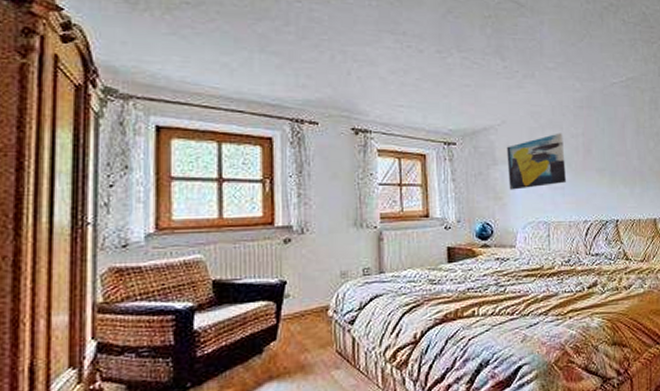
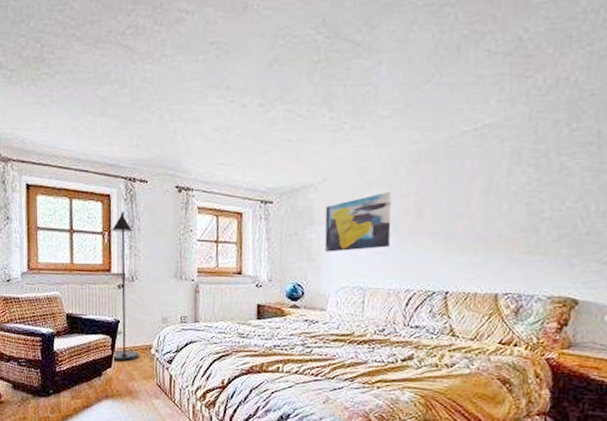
floor lamp: none [275,155,314,332] -> present [112,211,140,361]

